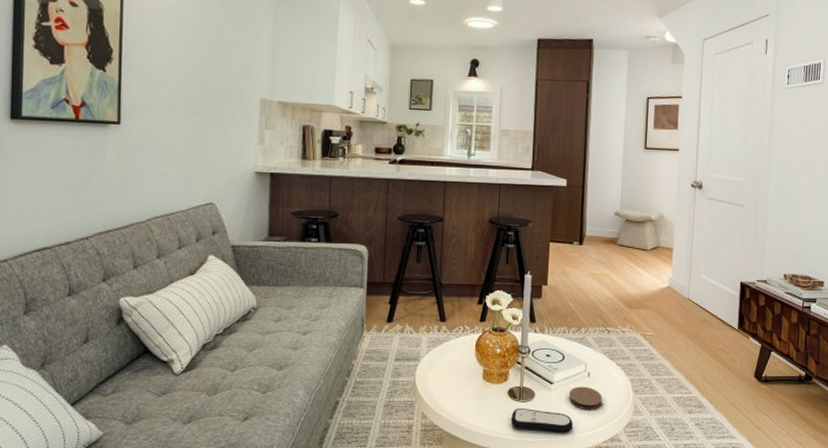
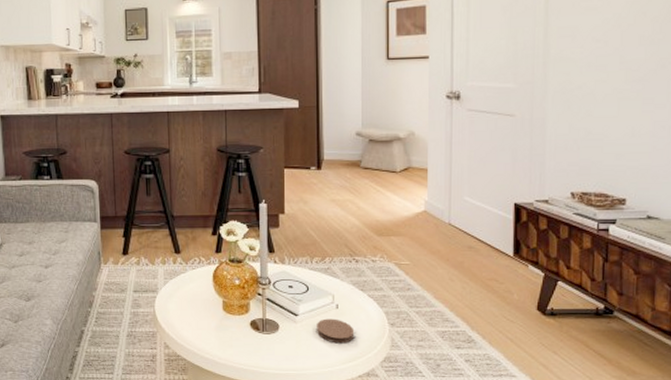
remote control: present [510,407,573,434] -> none [255,339,322,367]

